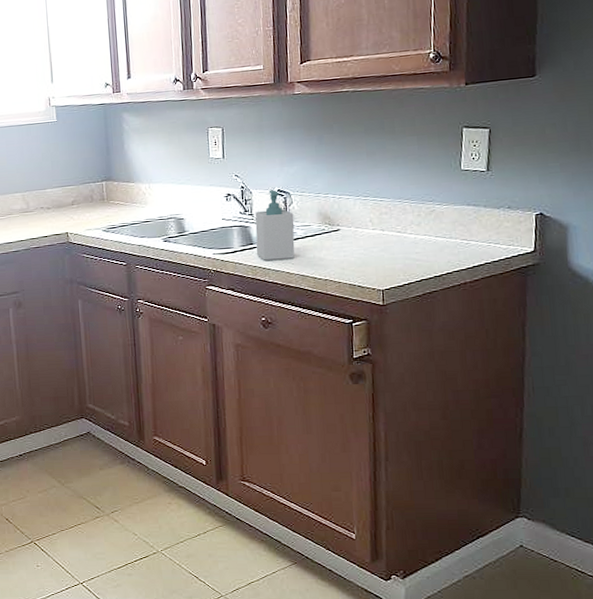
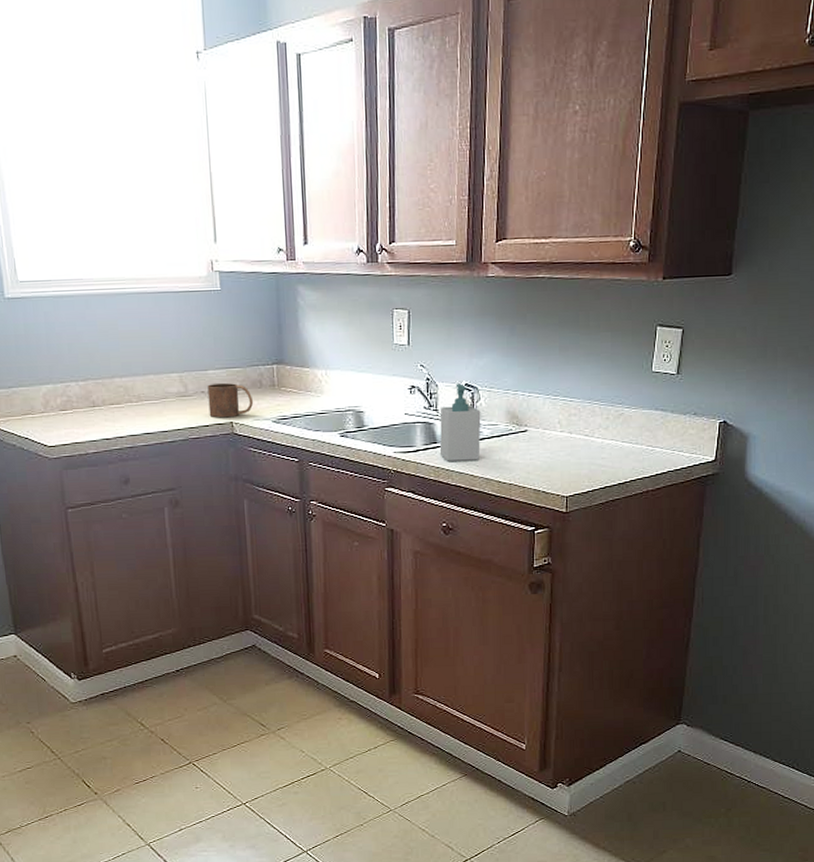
mug: none [46,199,86,230] -> present [207,383,254,418]

